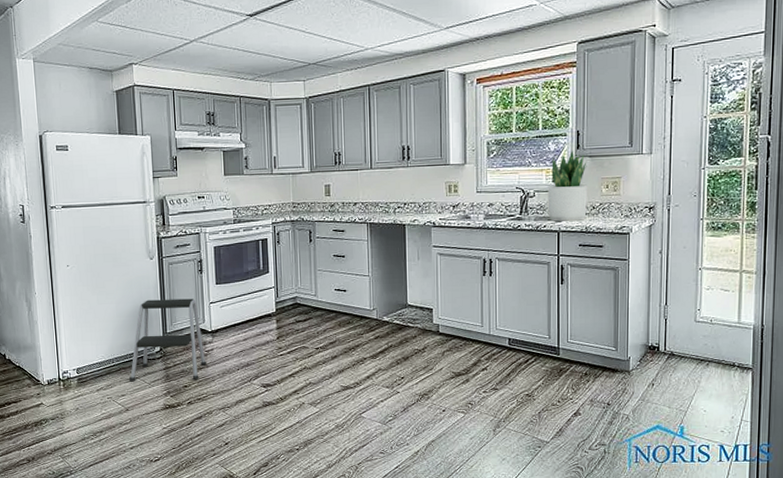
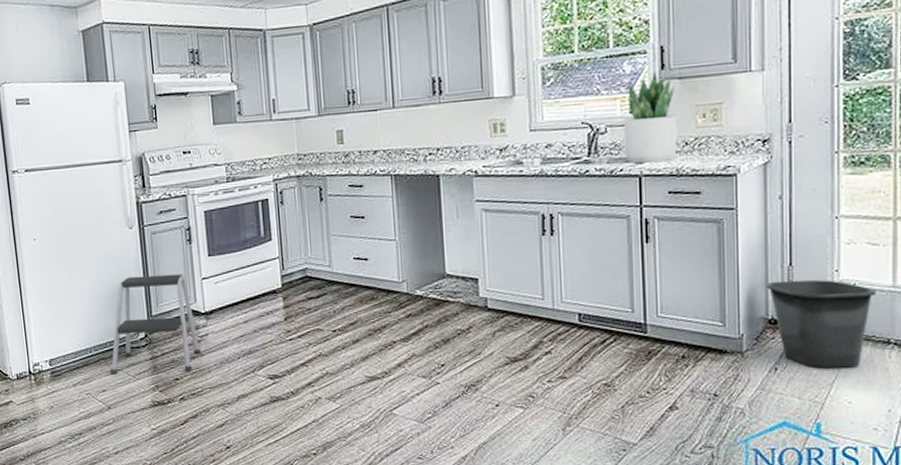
waste bin: none [647,316,727,385] -> present [765,279,878,368]

